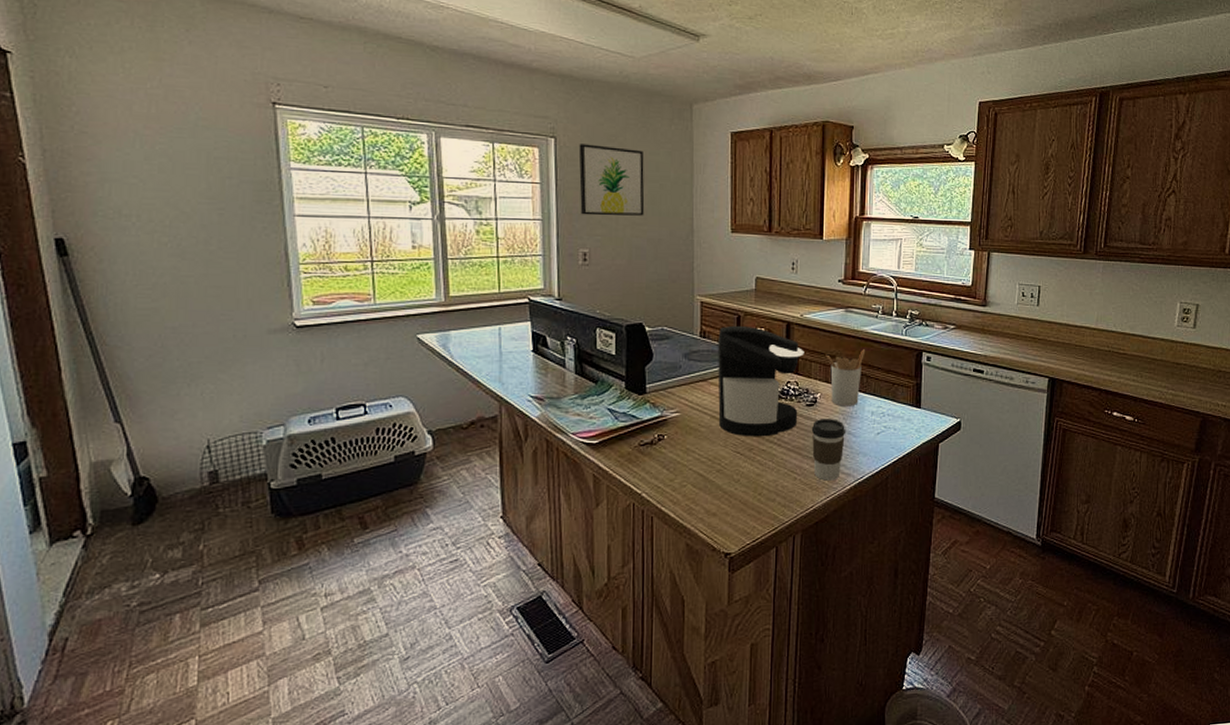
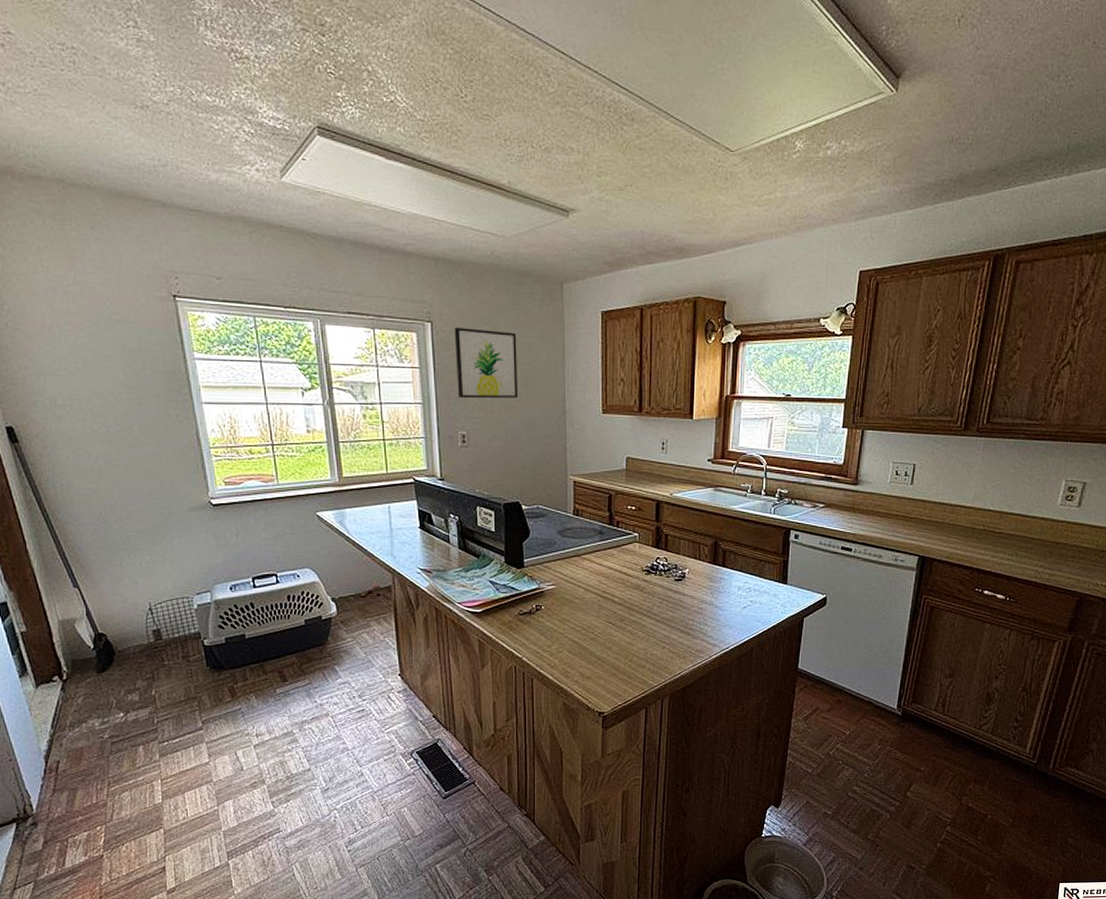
coffee maker: present [718,325,804,437] -> none [590,504,674,609]
coffee cup: present [811,419,846,481] -> none [679,593,713,650]
utensil holder: present [825,349,866,406] -> none [694,527,734,582]

